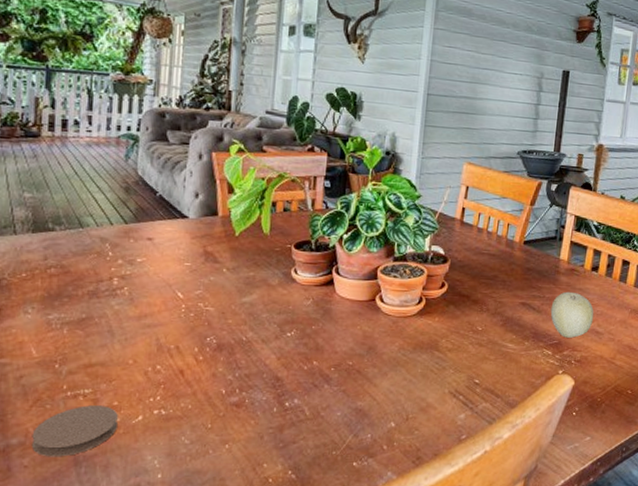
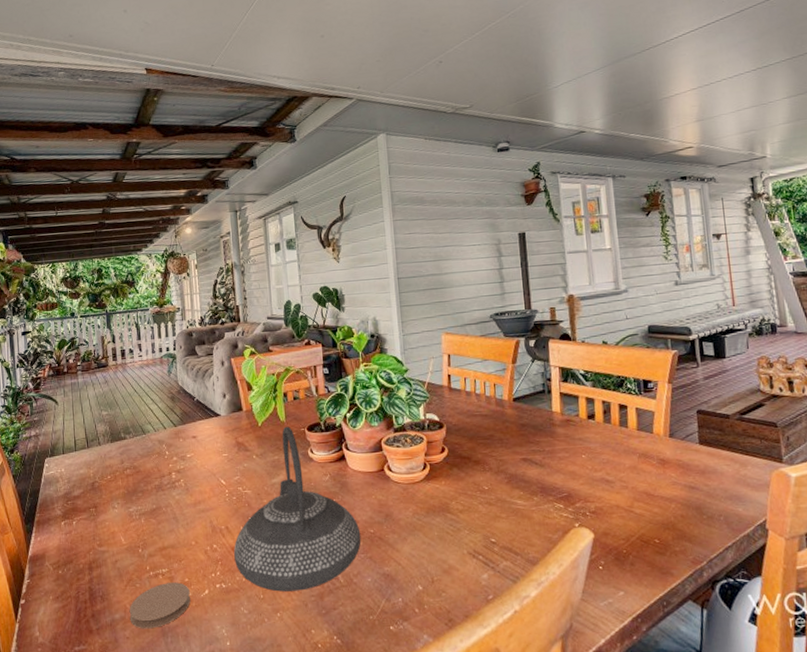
teapot: none [181,240,338,422] -> present [234,426,361,592]
fruit: present [550,291,594,338] -> none [553,442,601,489]

